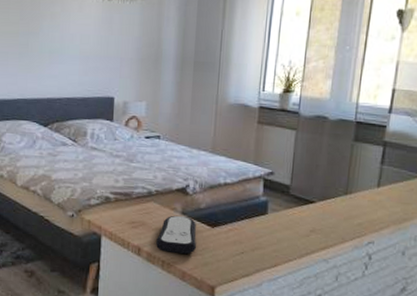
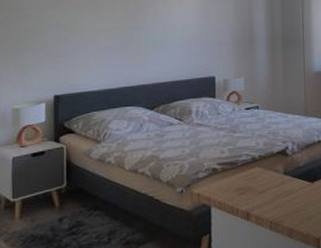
remote control: present [155,215,197,255] -> none [262,175,300,213]

